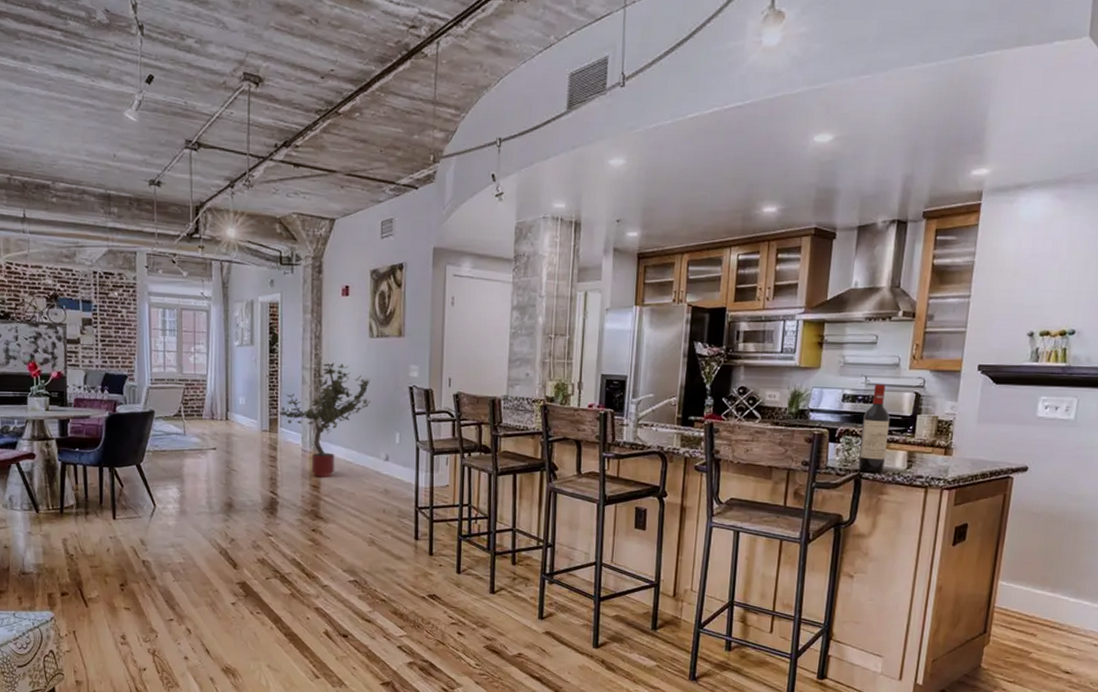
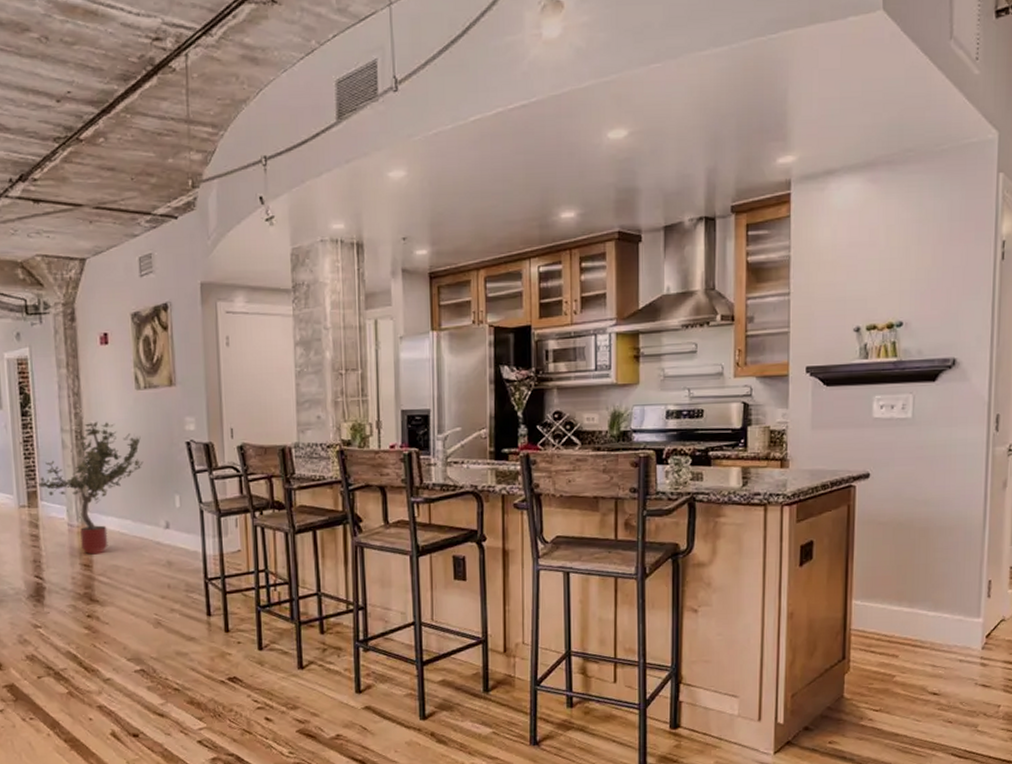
wine bottle: present [858,384,890,473] -> none [691,396,720,495]

